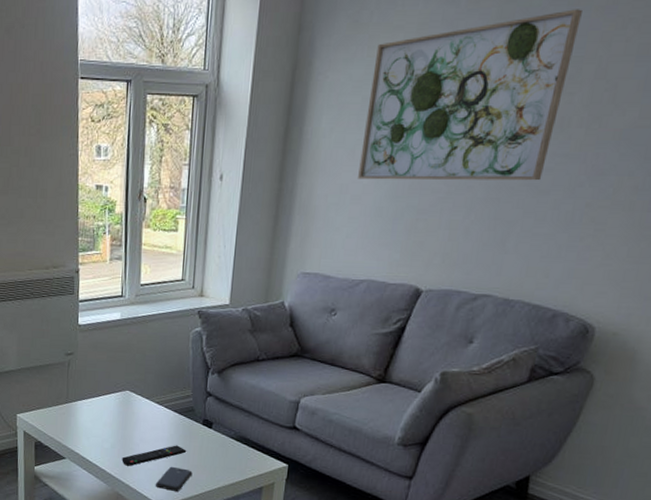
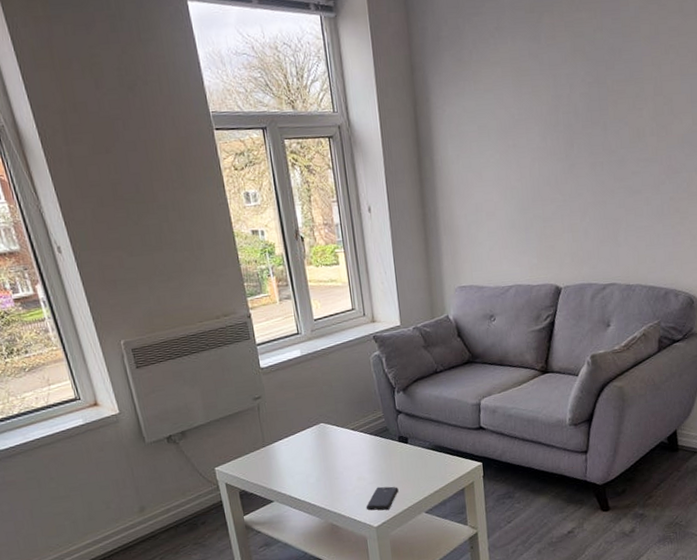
remote control: present [122,445,187,466] -> none [329,466,389,496]
wall art: present [358,9,582,181] -> none [481,40,635,198]

